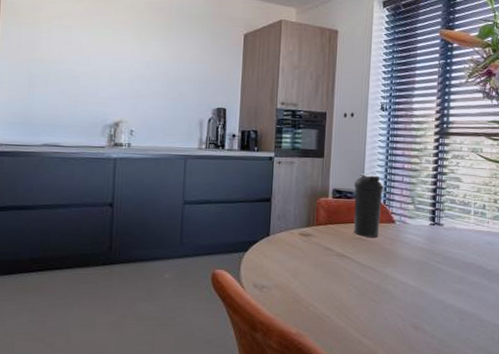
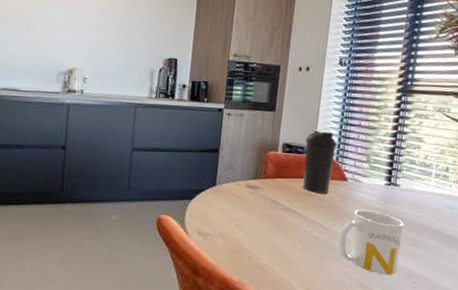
mug: none [390,251,450,314] -> present [338,209,405,276]

